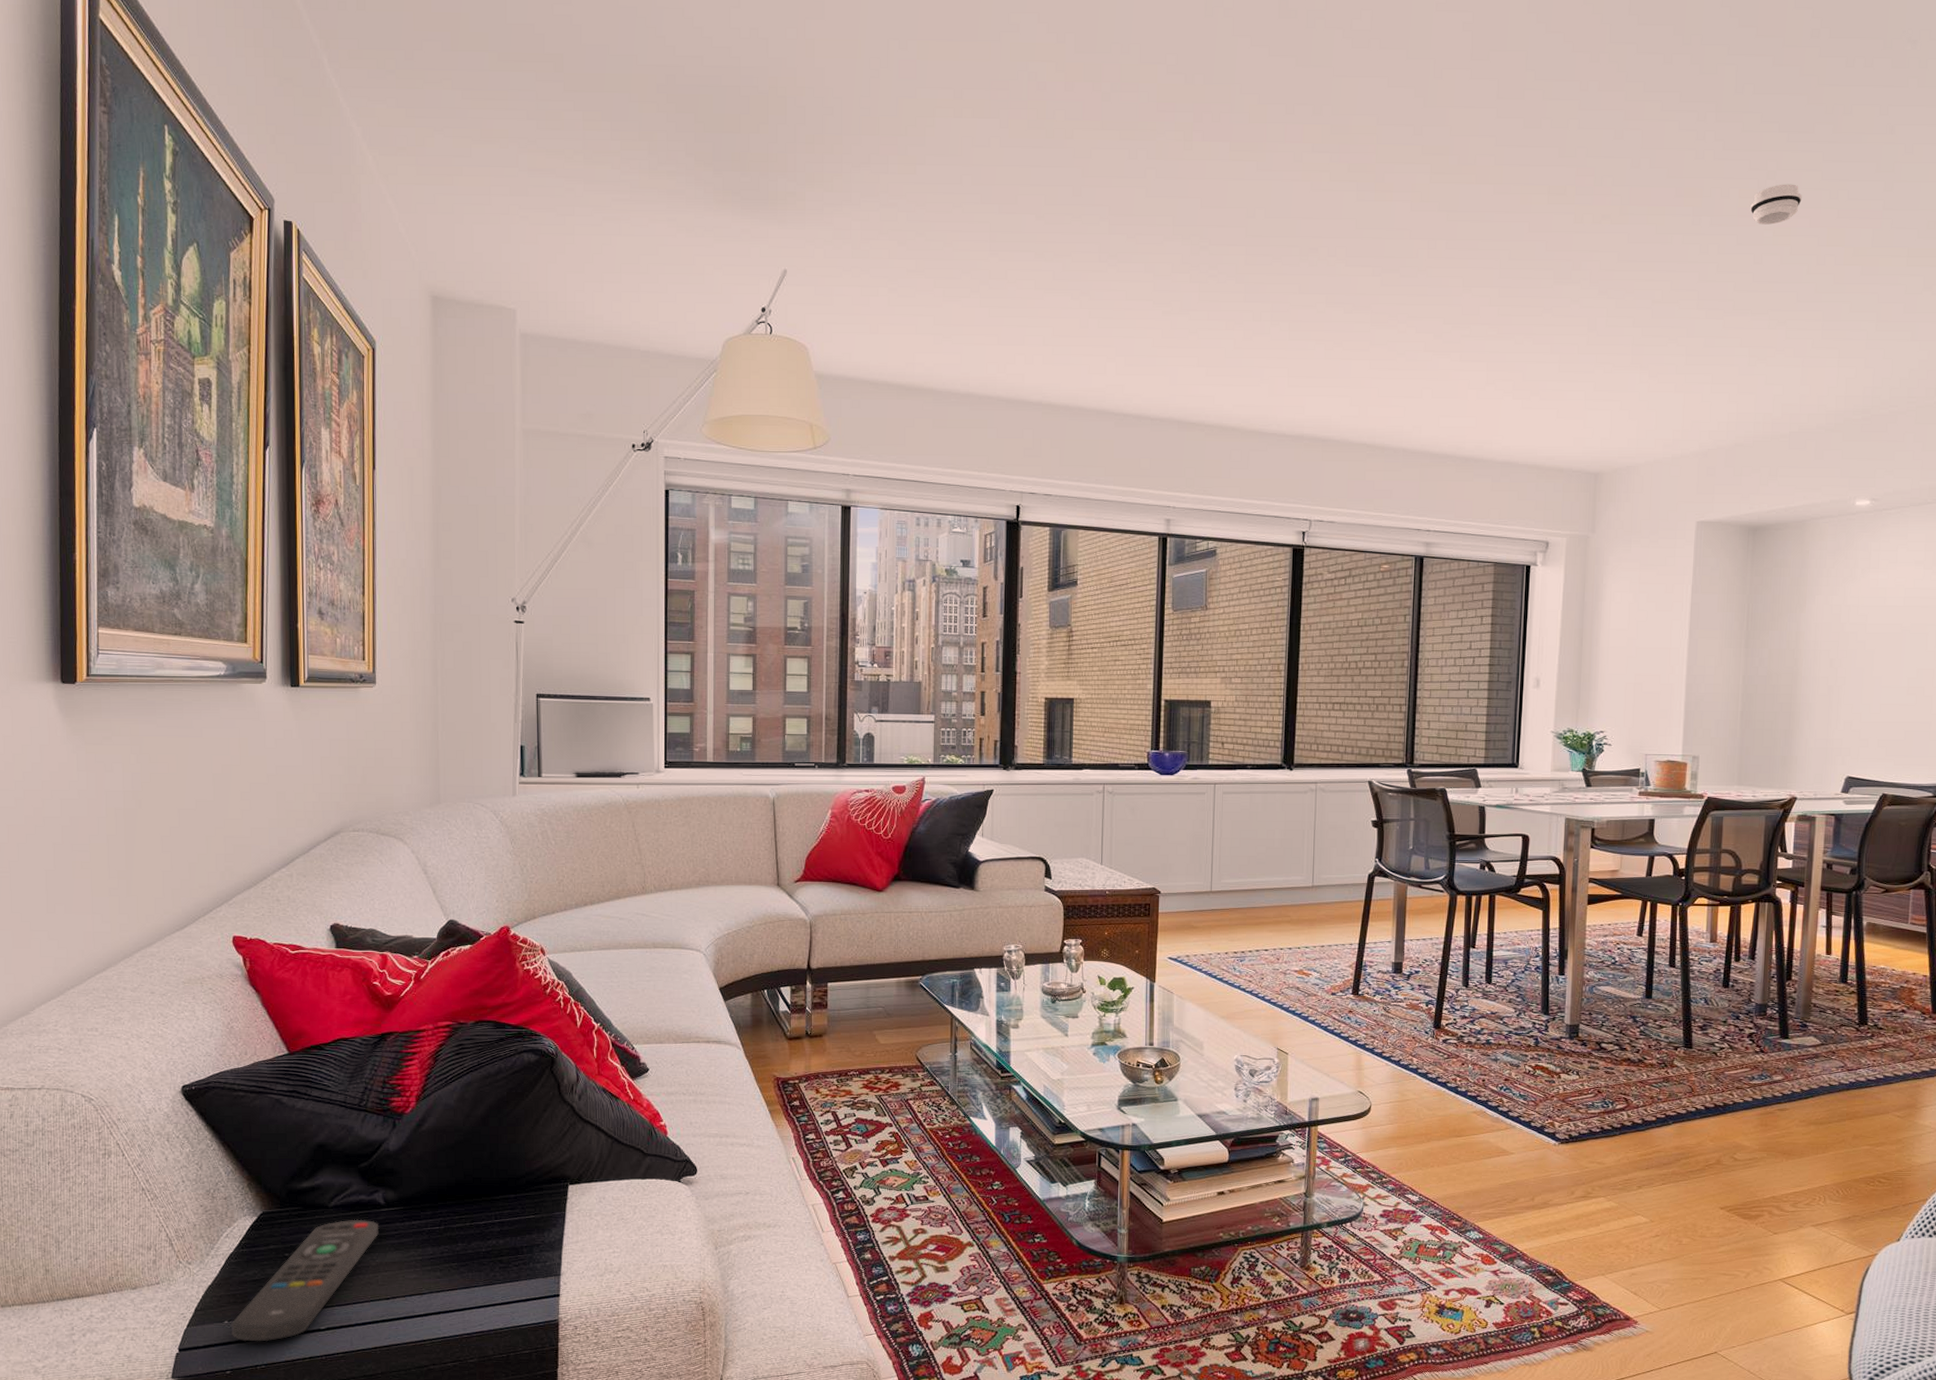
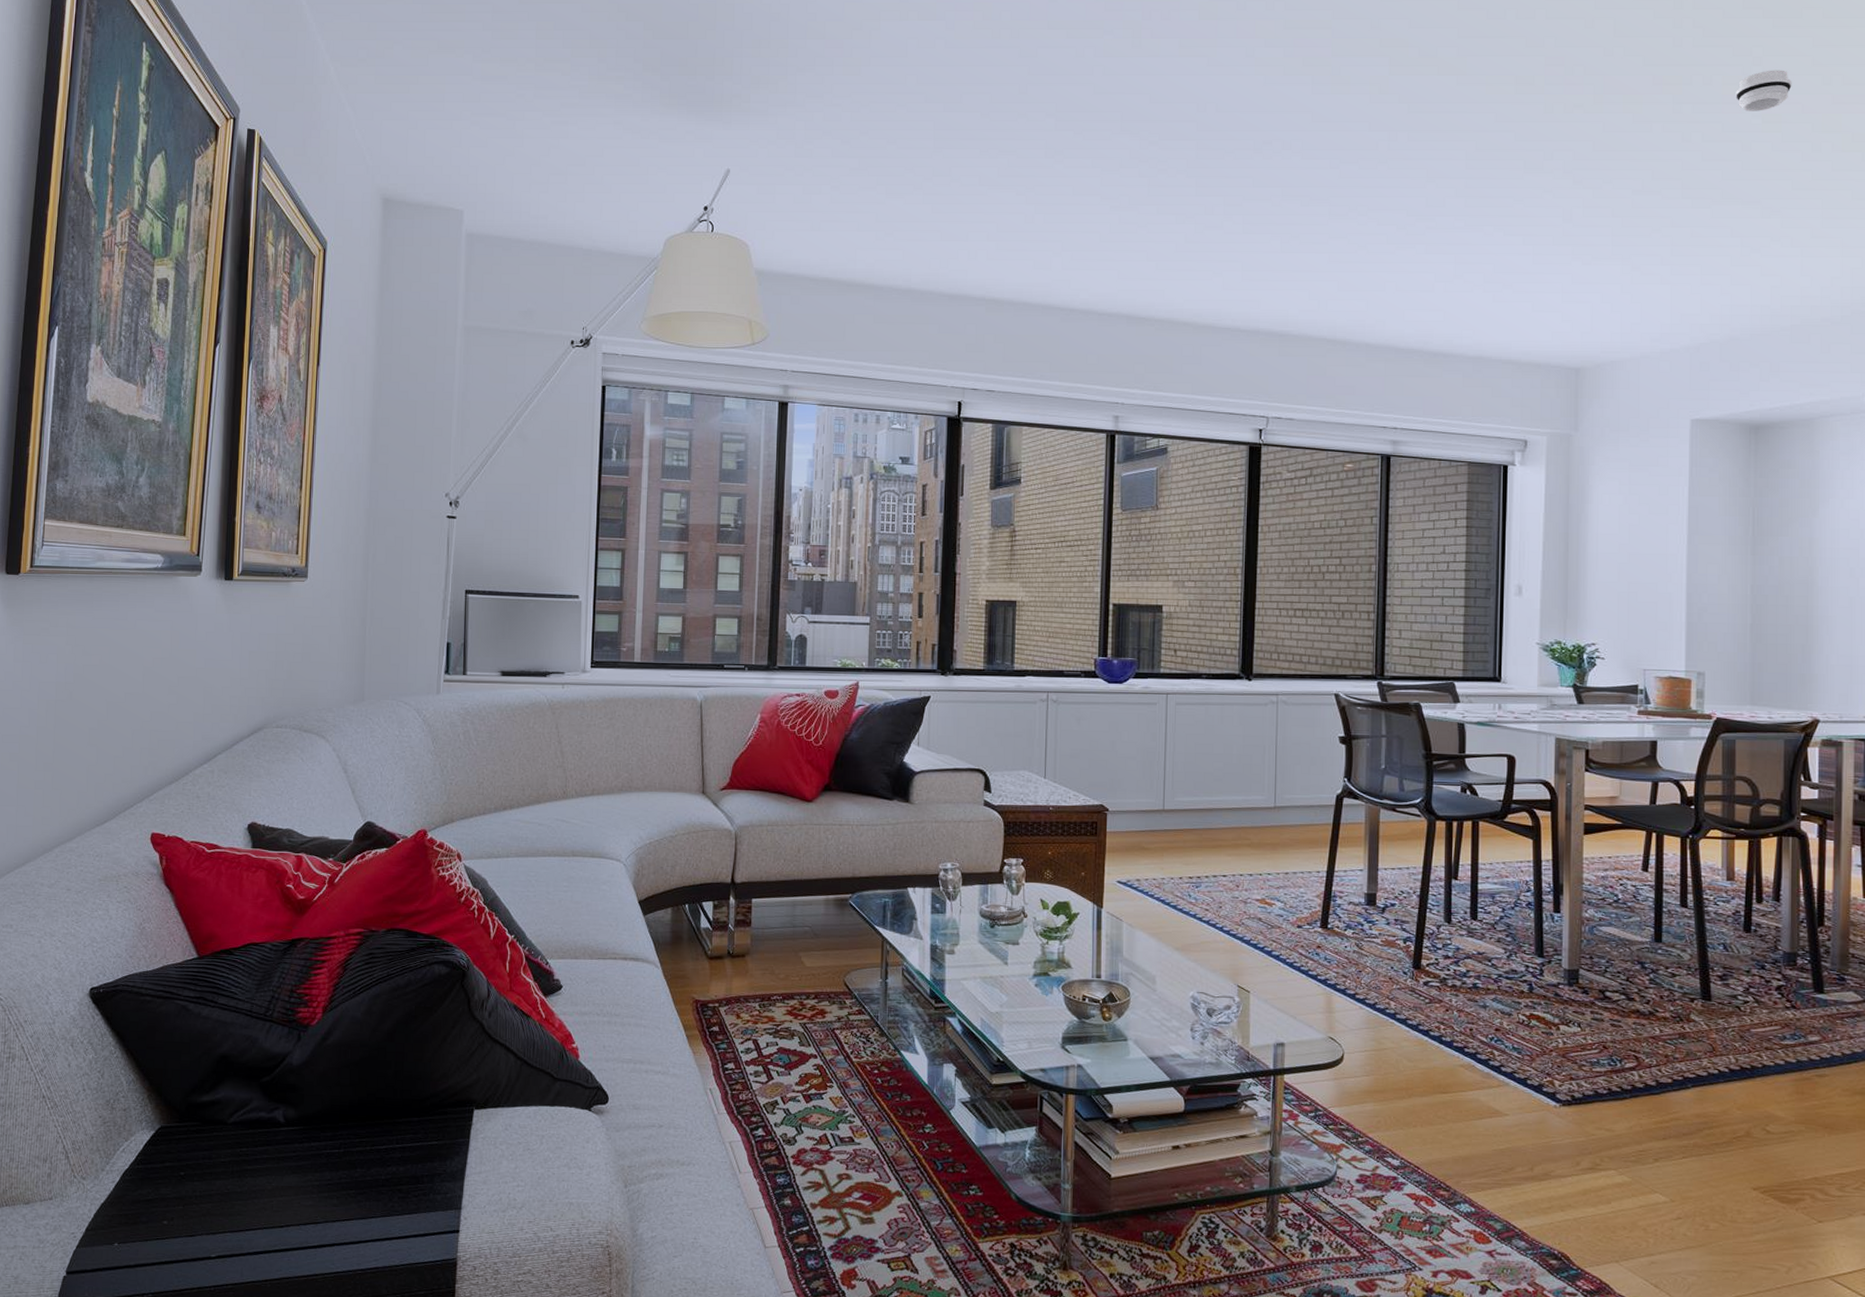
remote control: present [230,1219,379,1342] -> none [119,1138,278,1268]

